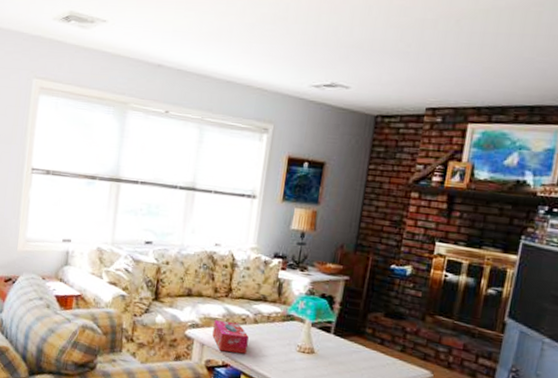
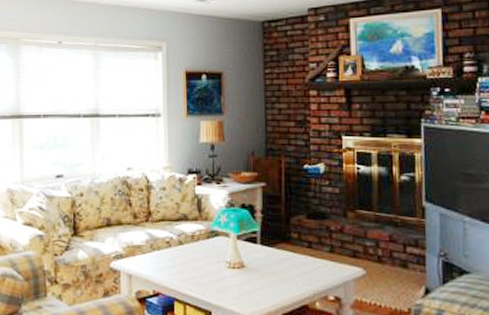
tissue box: present [212,320,249,354] -> none [138,246,176,280]

